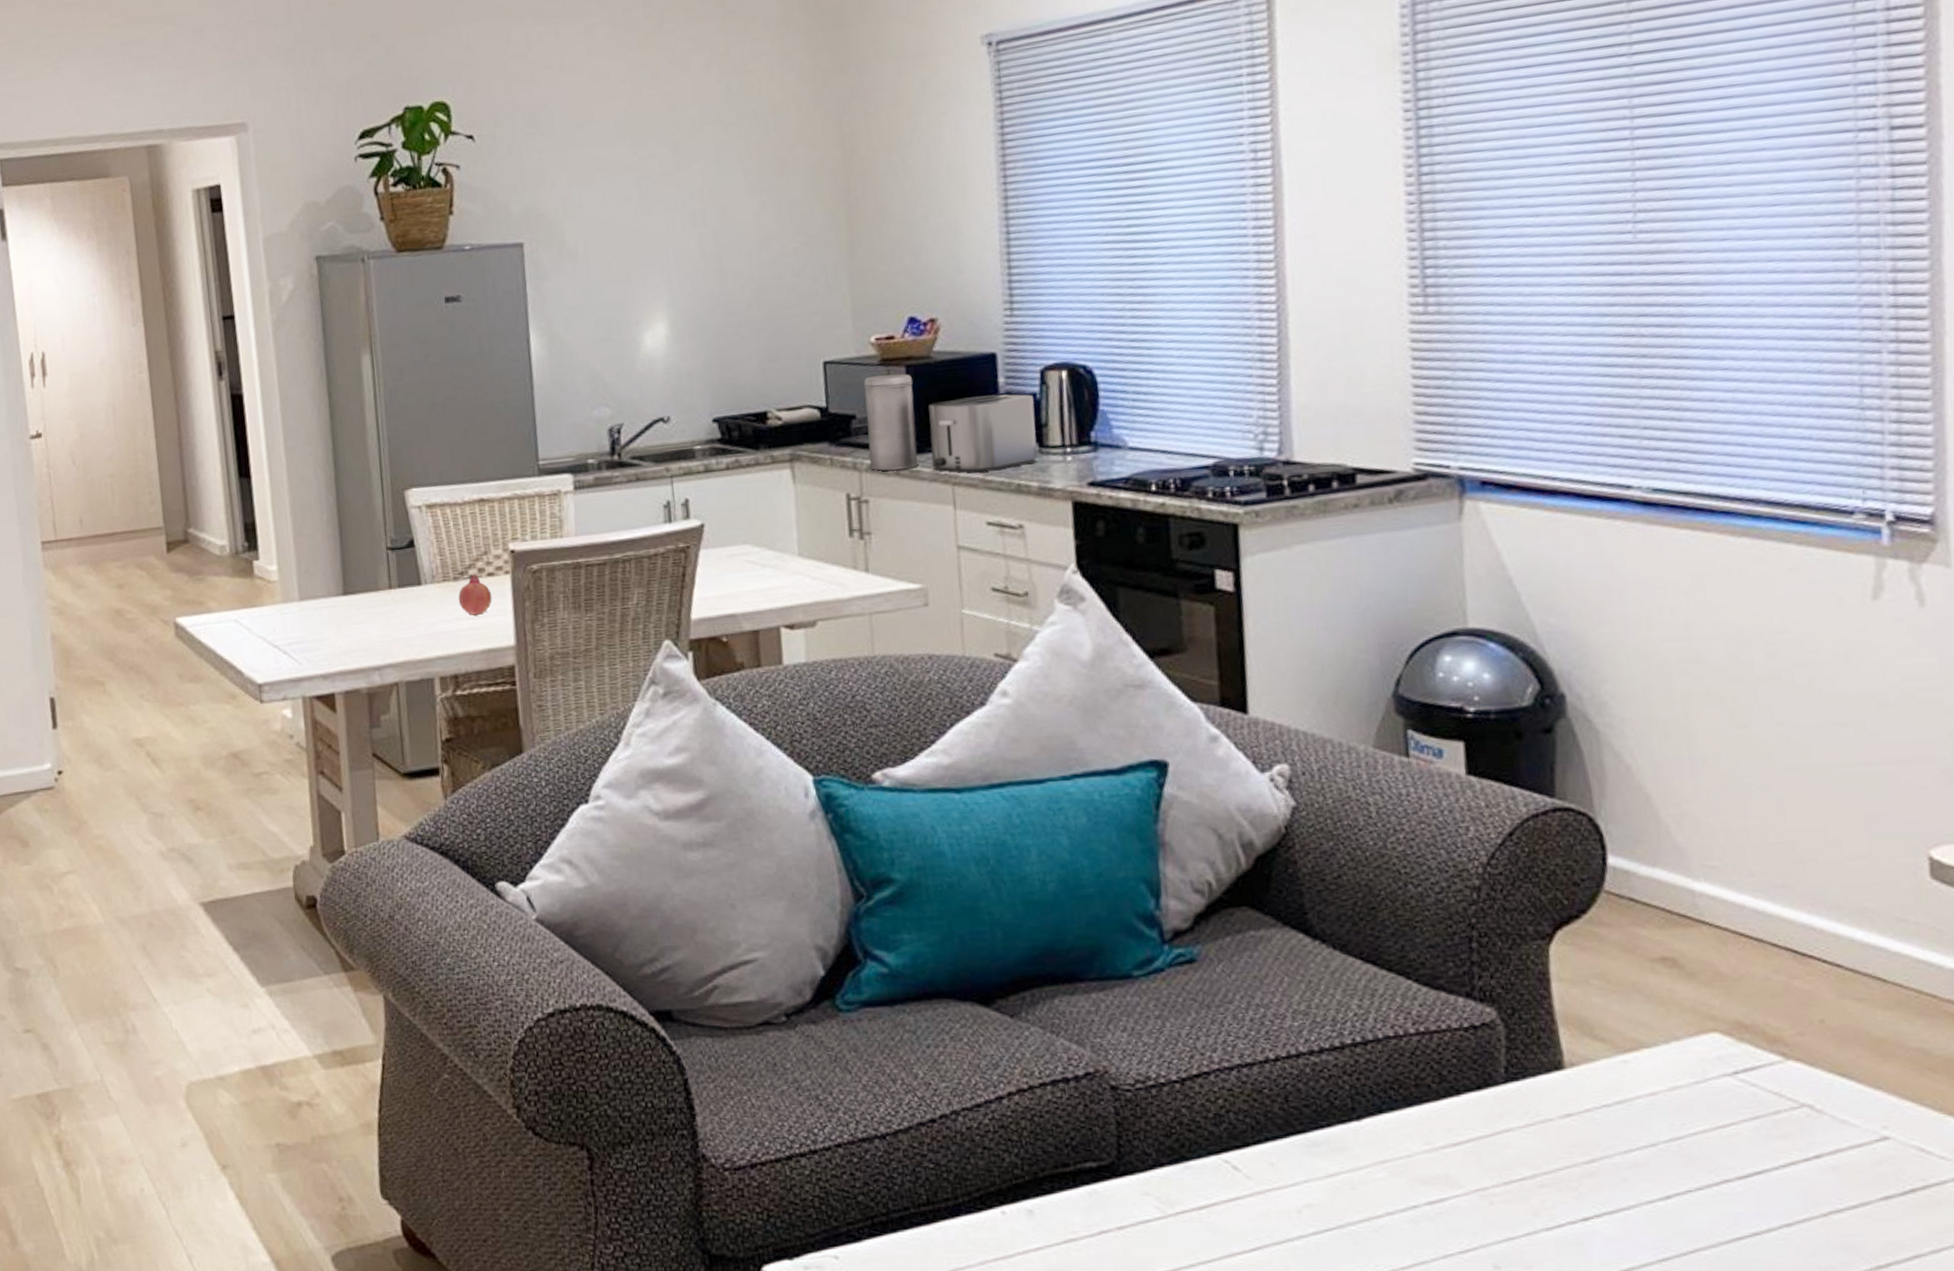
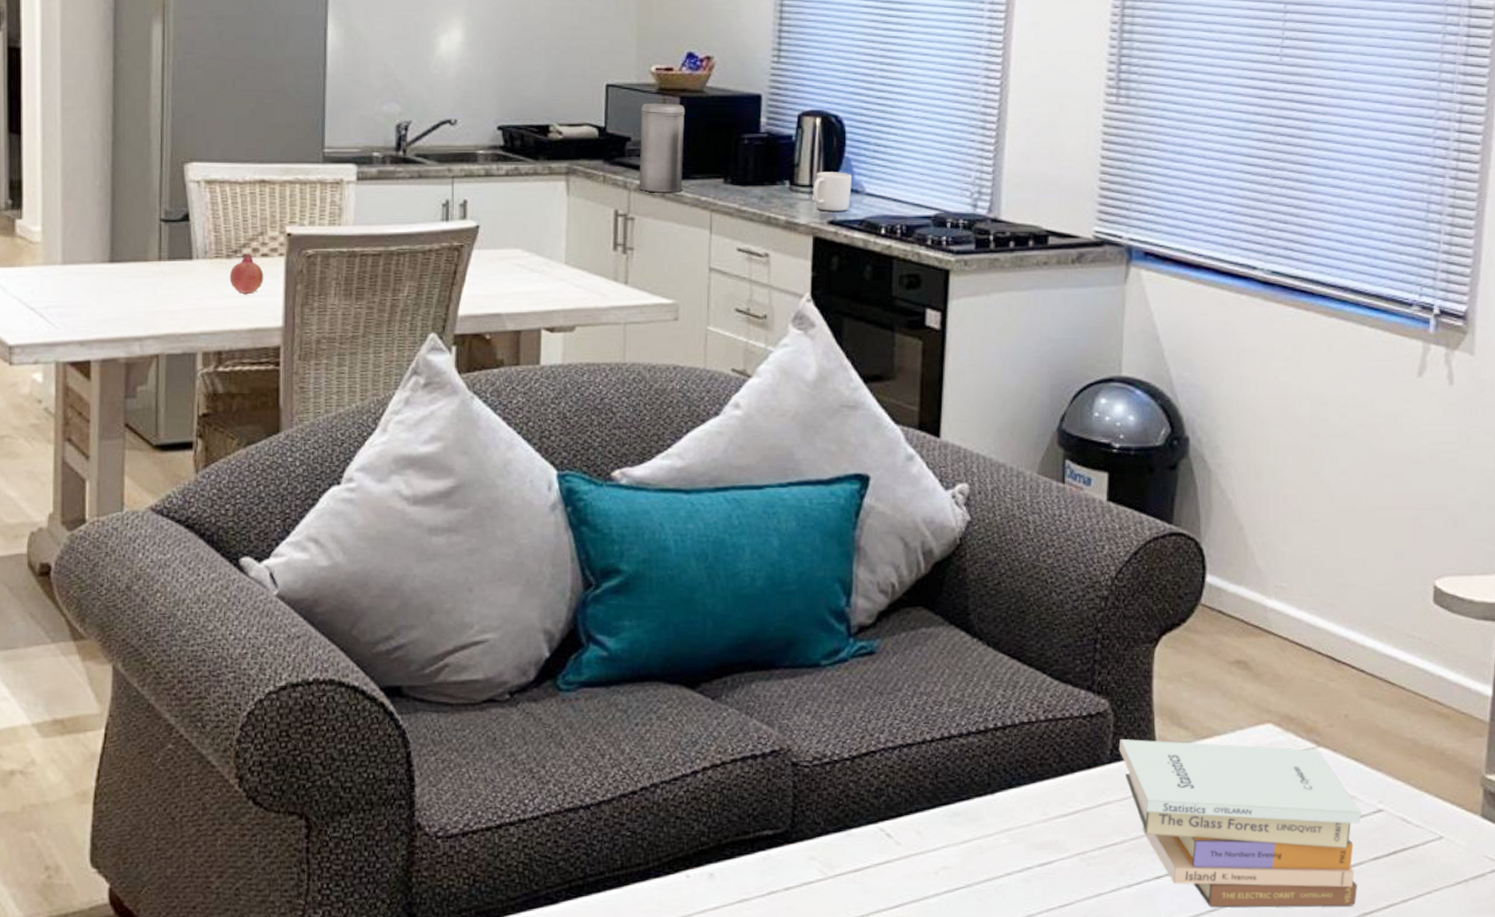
toaster: present [928,394,1038,474] -> none [695,132,789,203]
mug: none [1065,427,1112,473] -> present [812,172,852,211]
books: none [1515,1053,1865,1257] -> present [1118,738,1361,907]

